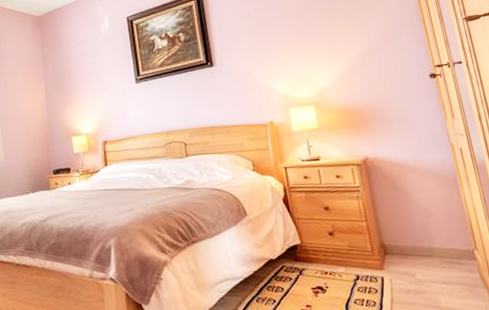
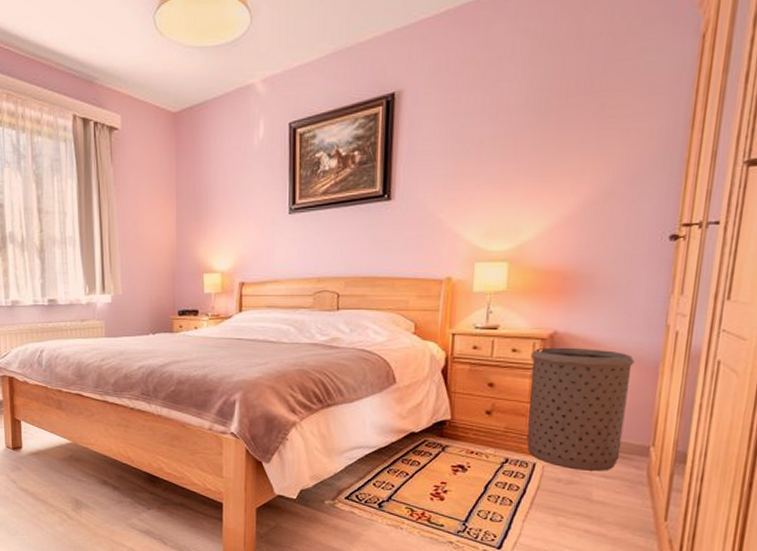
laundry basket: none [352,169,452,280] -> present [527,348,635,471]

